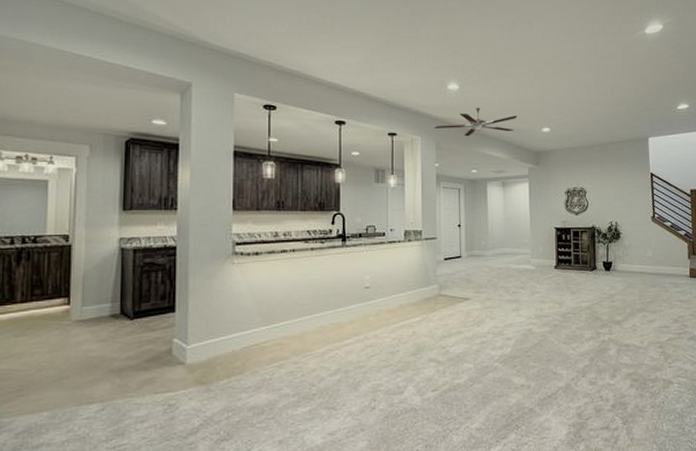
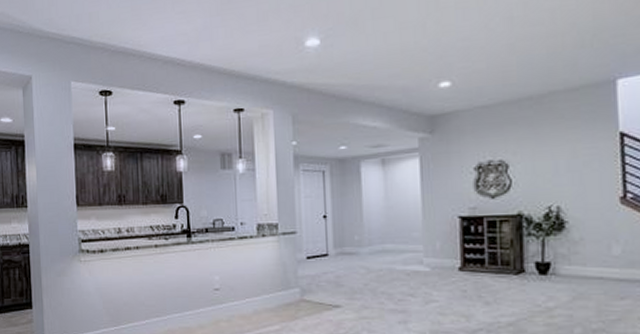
ceiling fan: present [434,107,517,137] -> none [289,64,401,105]

